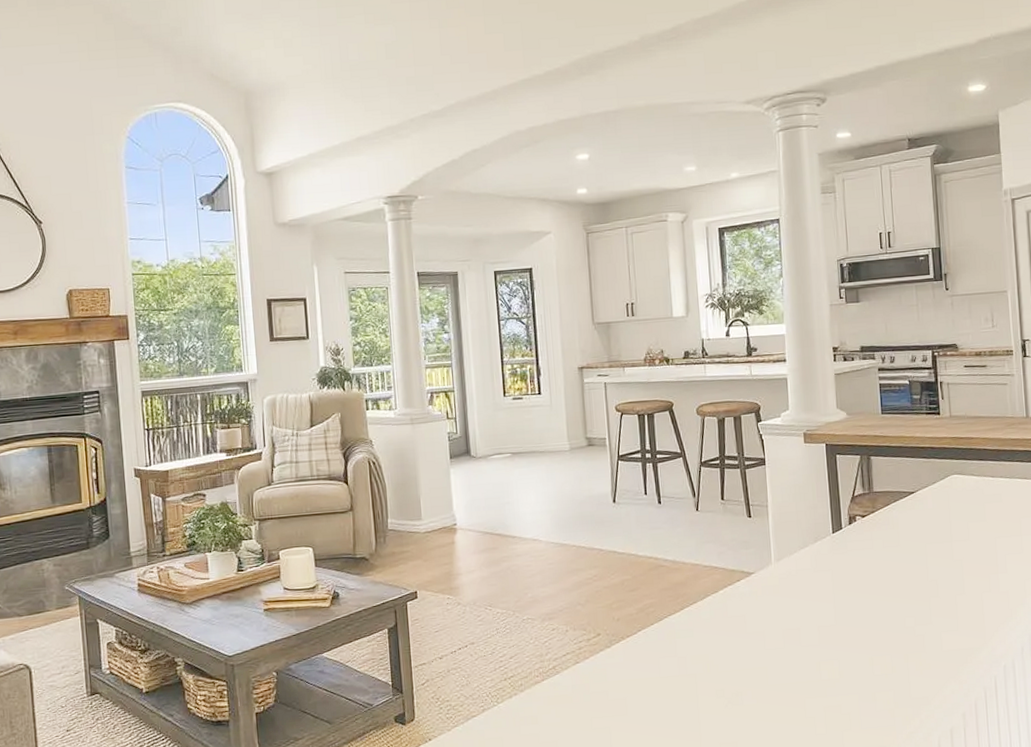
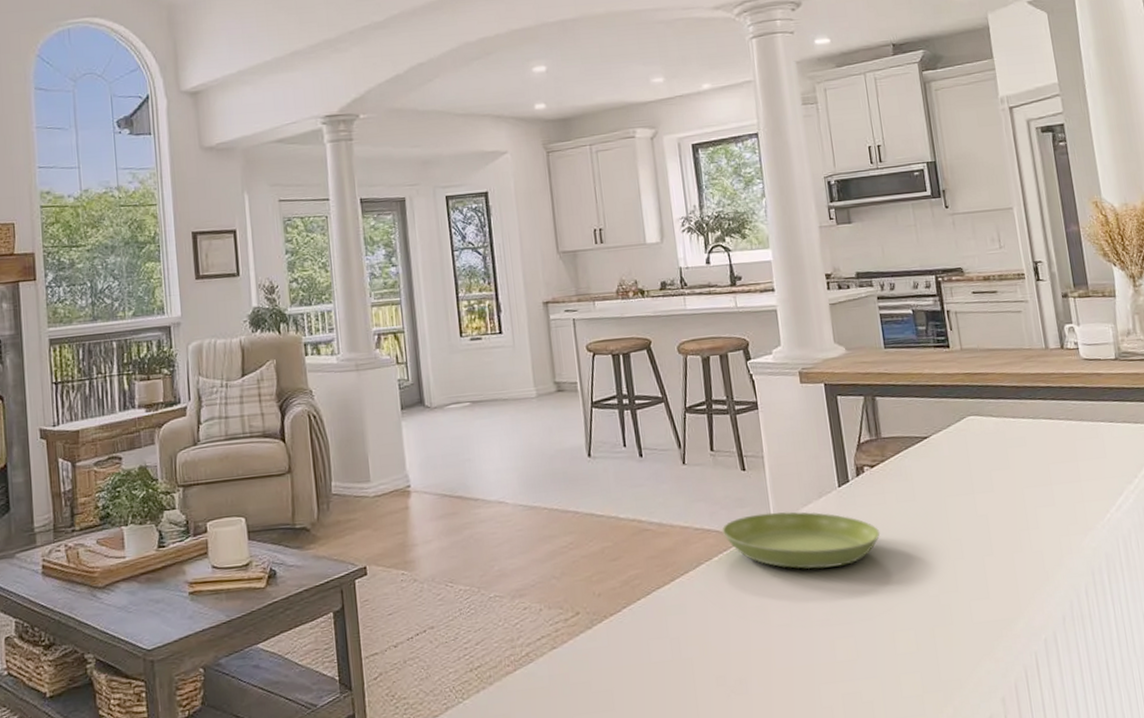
saucer: none [727,553,867,602] -> present [722,511,881,569]

